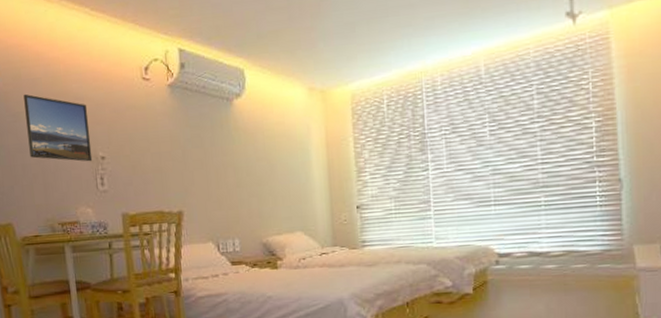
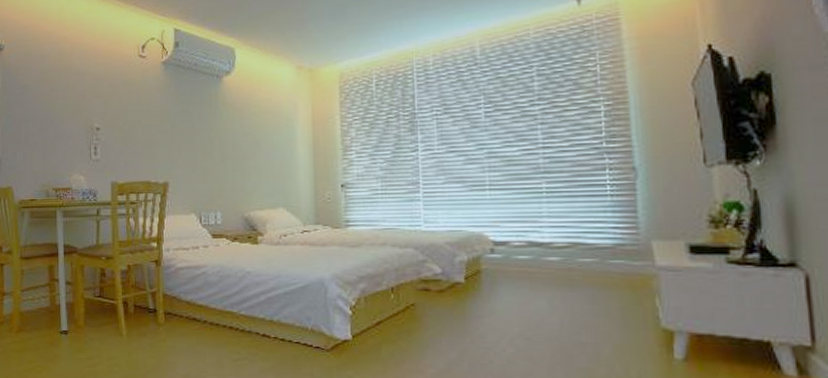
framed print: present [24,94,93,162] -> none [32,68,88,132]

